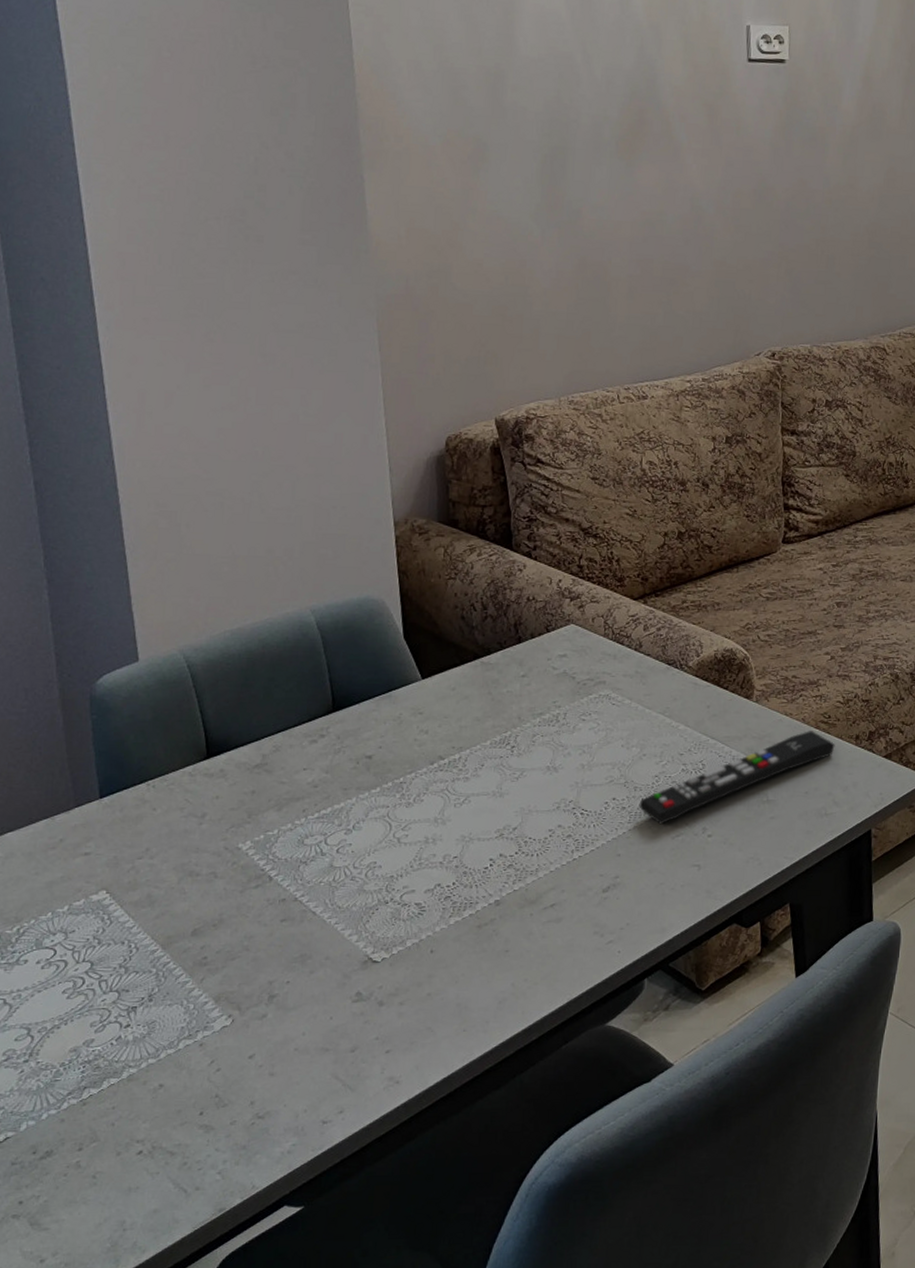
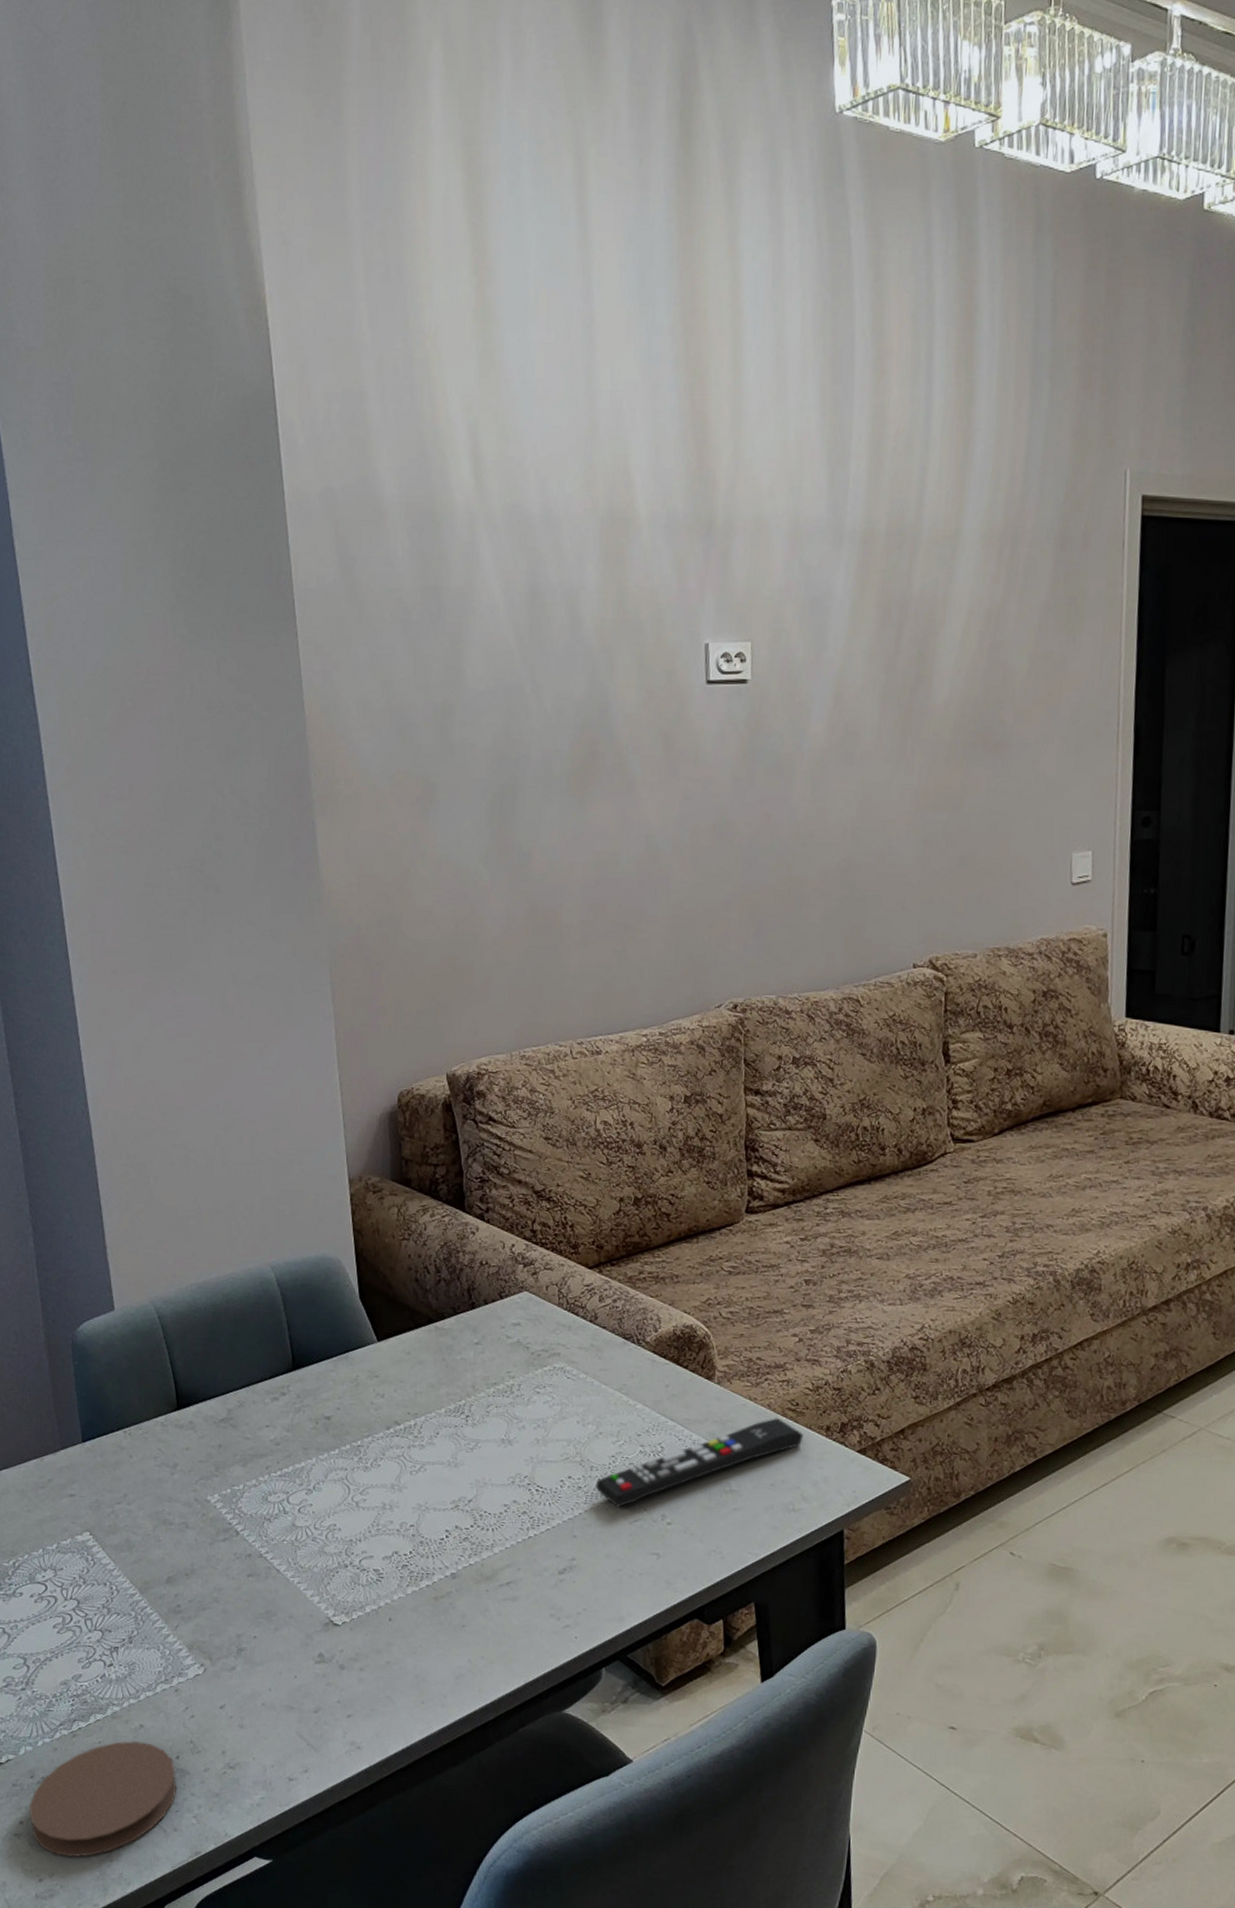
coaster: none [30,1102,201,1232] -> present [29,1741,178,1858]

